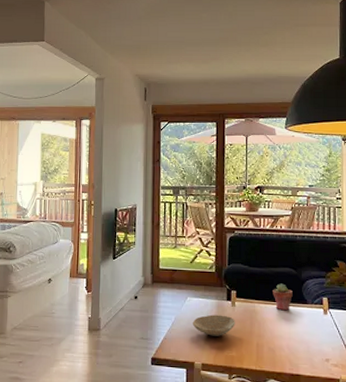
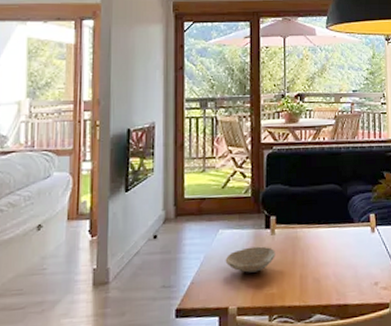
potted succulent: present [273,283,293,311] -> none [316,202,338,234]

